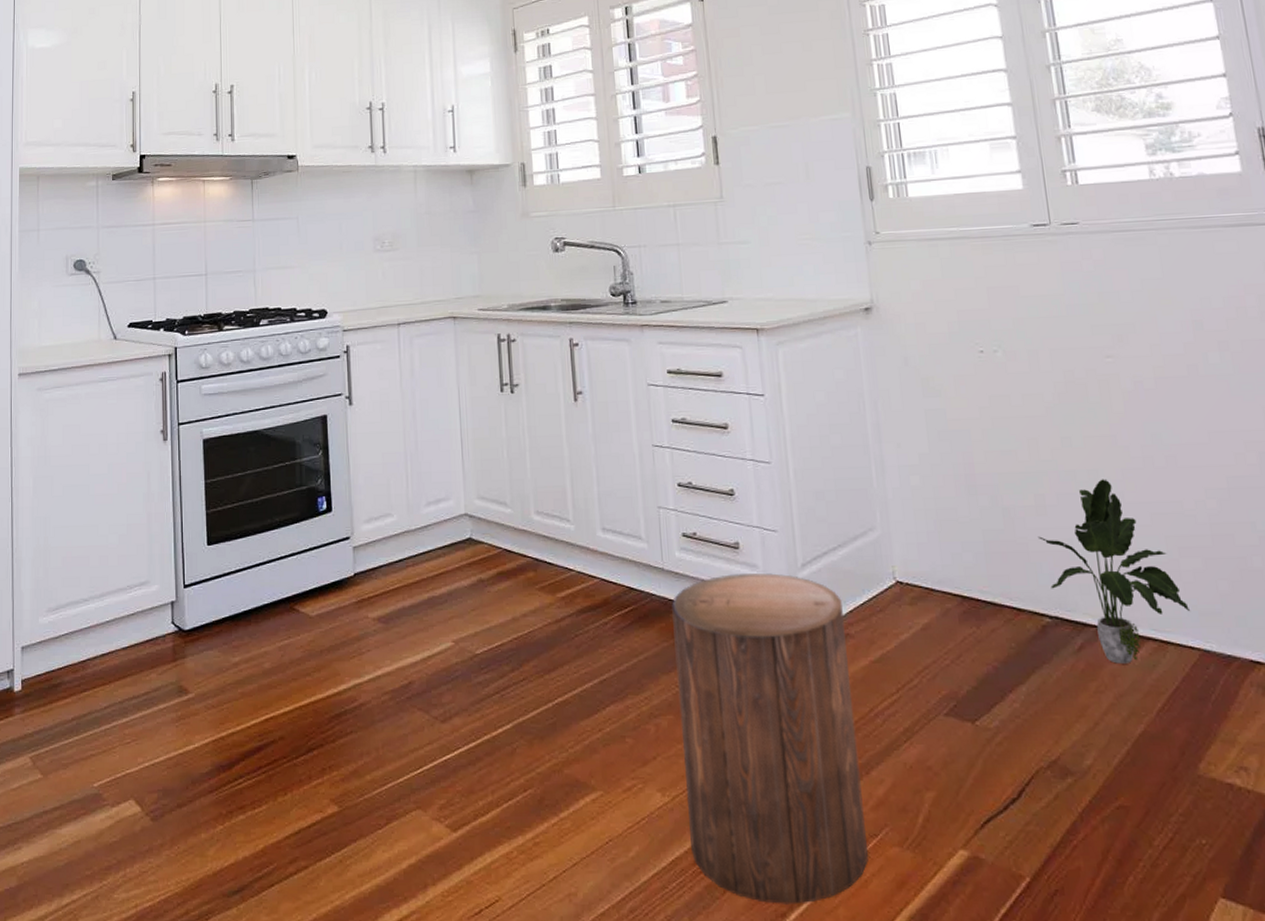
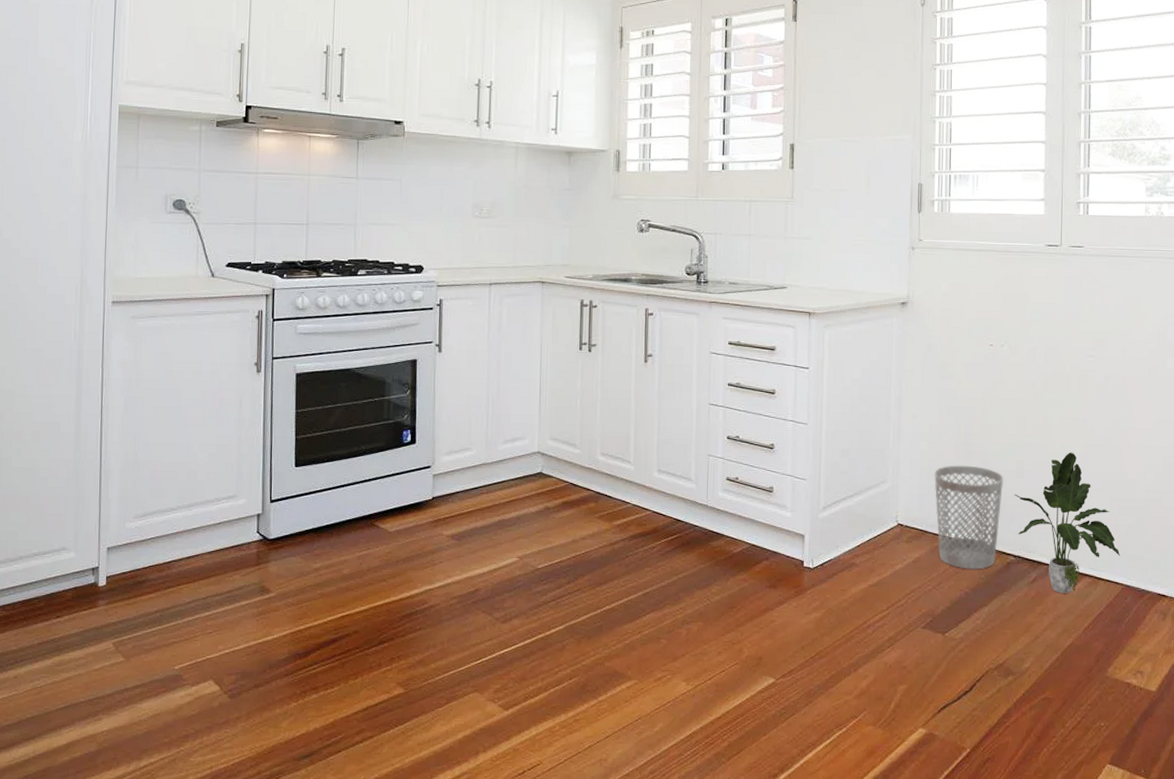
stool: present [671,573,869,905] -> none [706,512,852,768]
wastebasket: none [933,503,1027,637] -> present [934,465,1004,570]

